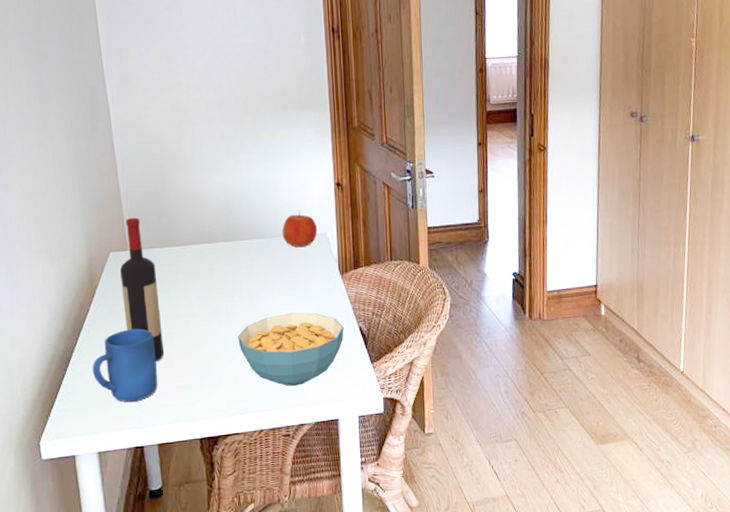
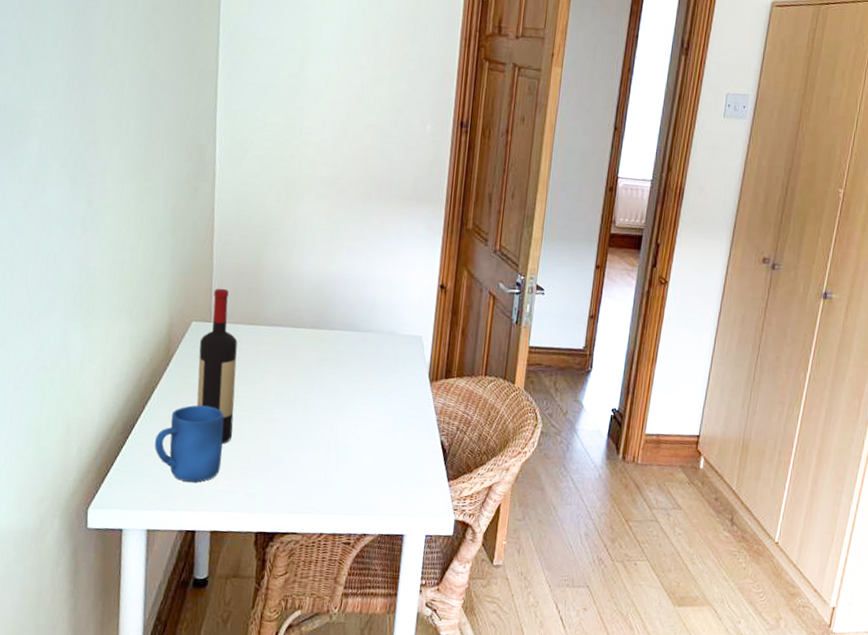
cereal bowl: present [238,313,344,387] -> none [311,414,425,493]
apple: present [282,211,318,247] -> none [375,308,413,347]

